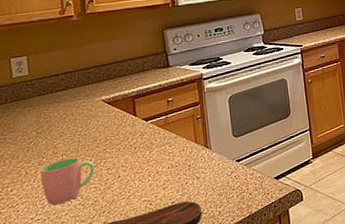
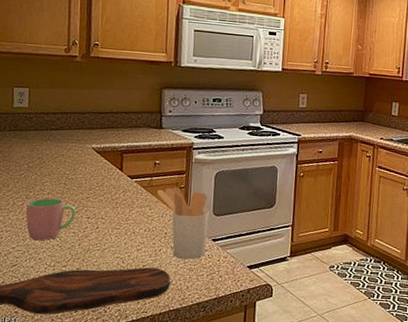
utensil holder: none [174,118,231,187] -> present [156,187,210,260]

